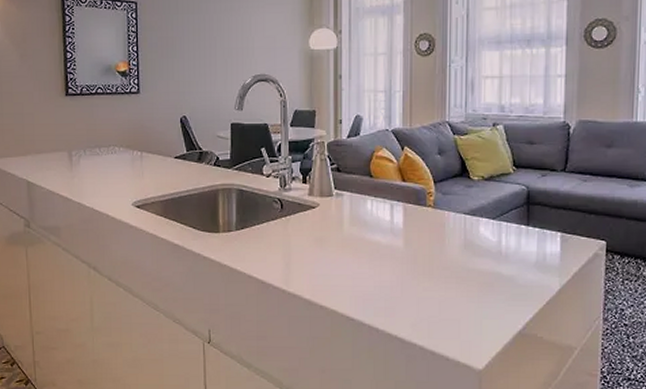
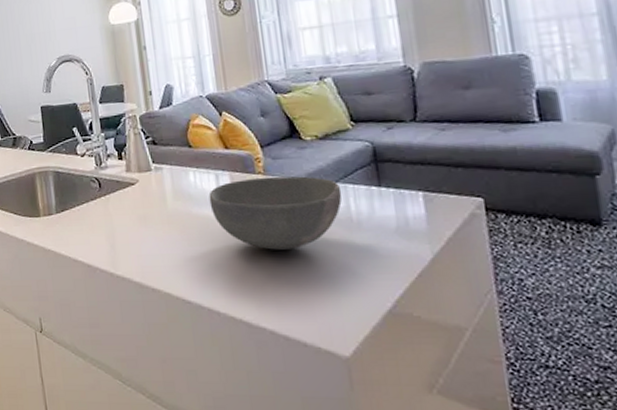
bowl: none [382,210,497,276] -> present [208,176,342,250]

